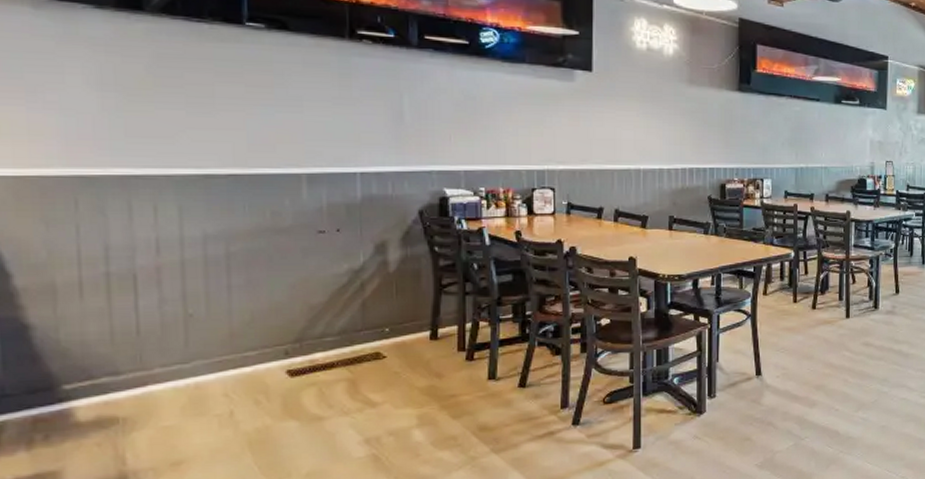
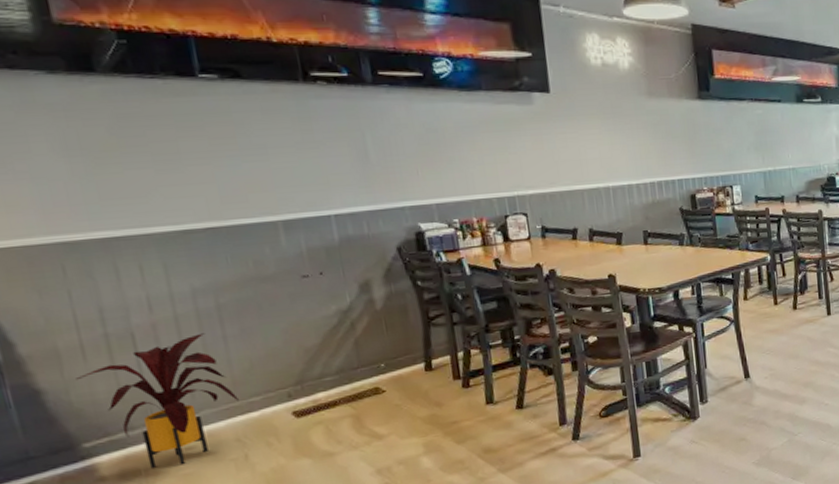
house plant: none [68,281,233,417] -> present [76,333,239,468]

